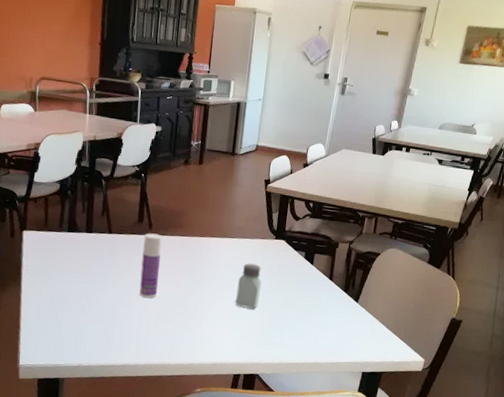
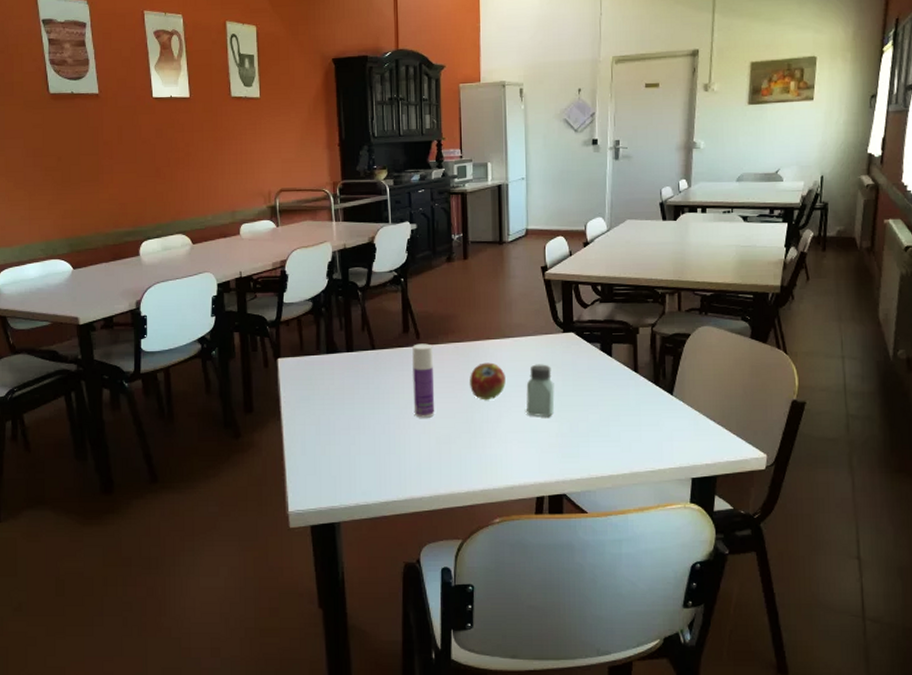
fruit: none [190,256,222,289] -> present [470,362,506,400]

